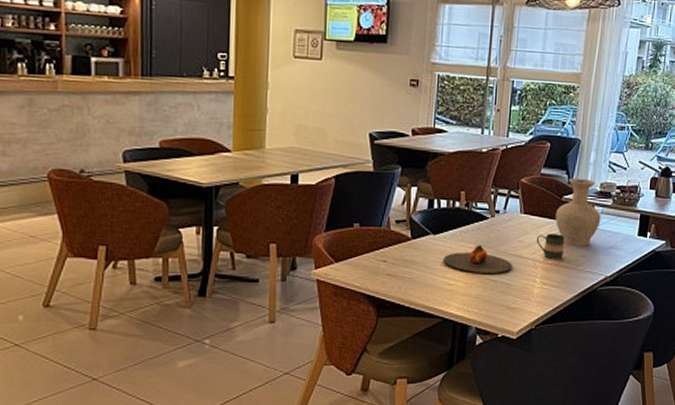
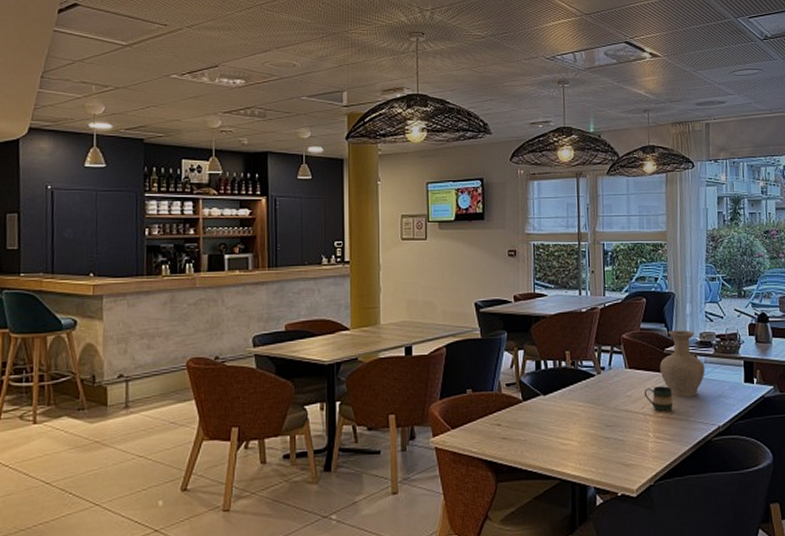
plate: present [443,244,513,275] -> none [555,402,624,432]

